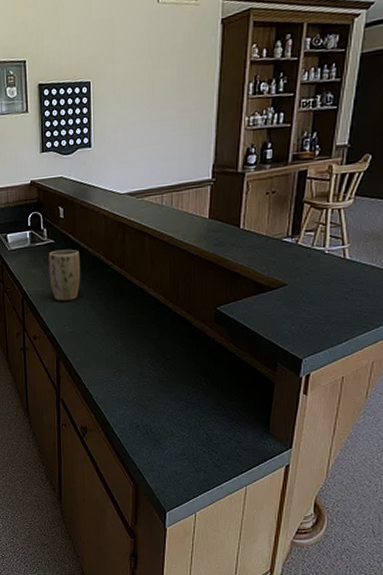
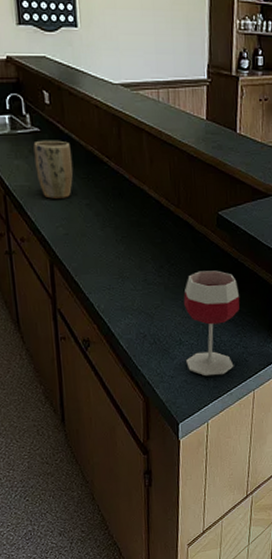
wineglass: none [177,365,234,467] -> present [184,270,239,376]

